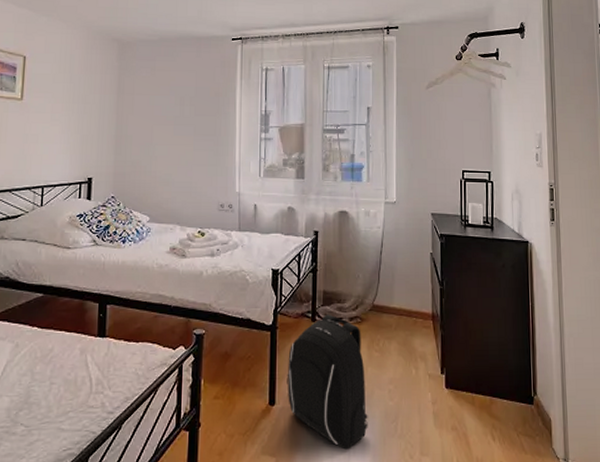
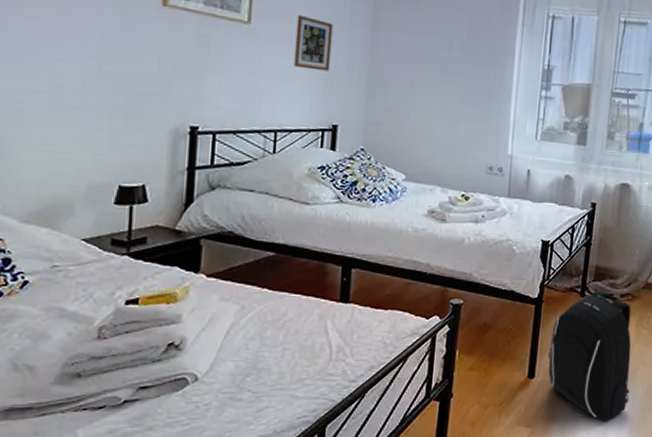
picture frame: none [56,89,87,133] -> present [293,14,333,72]

